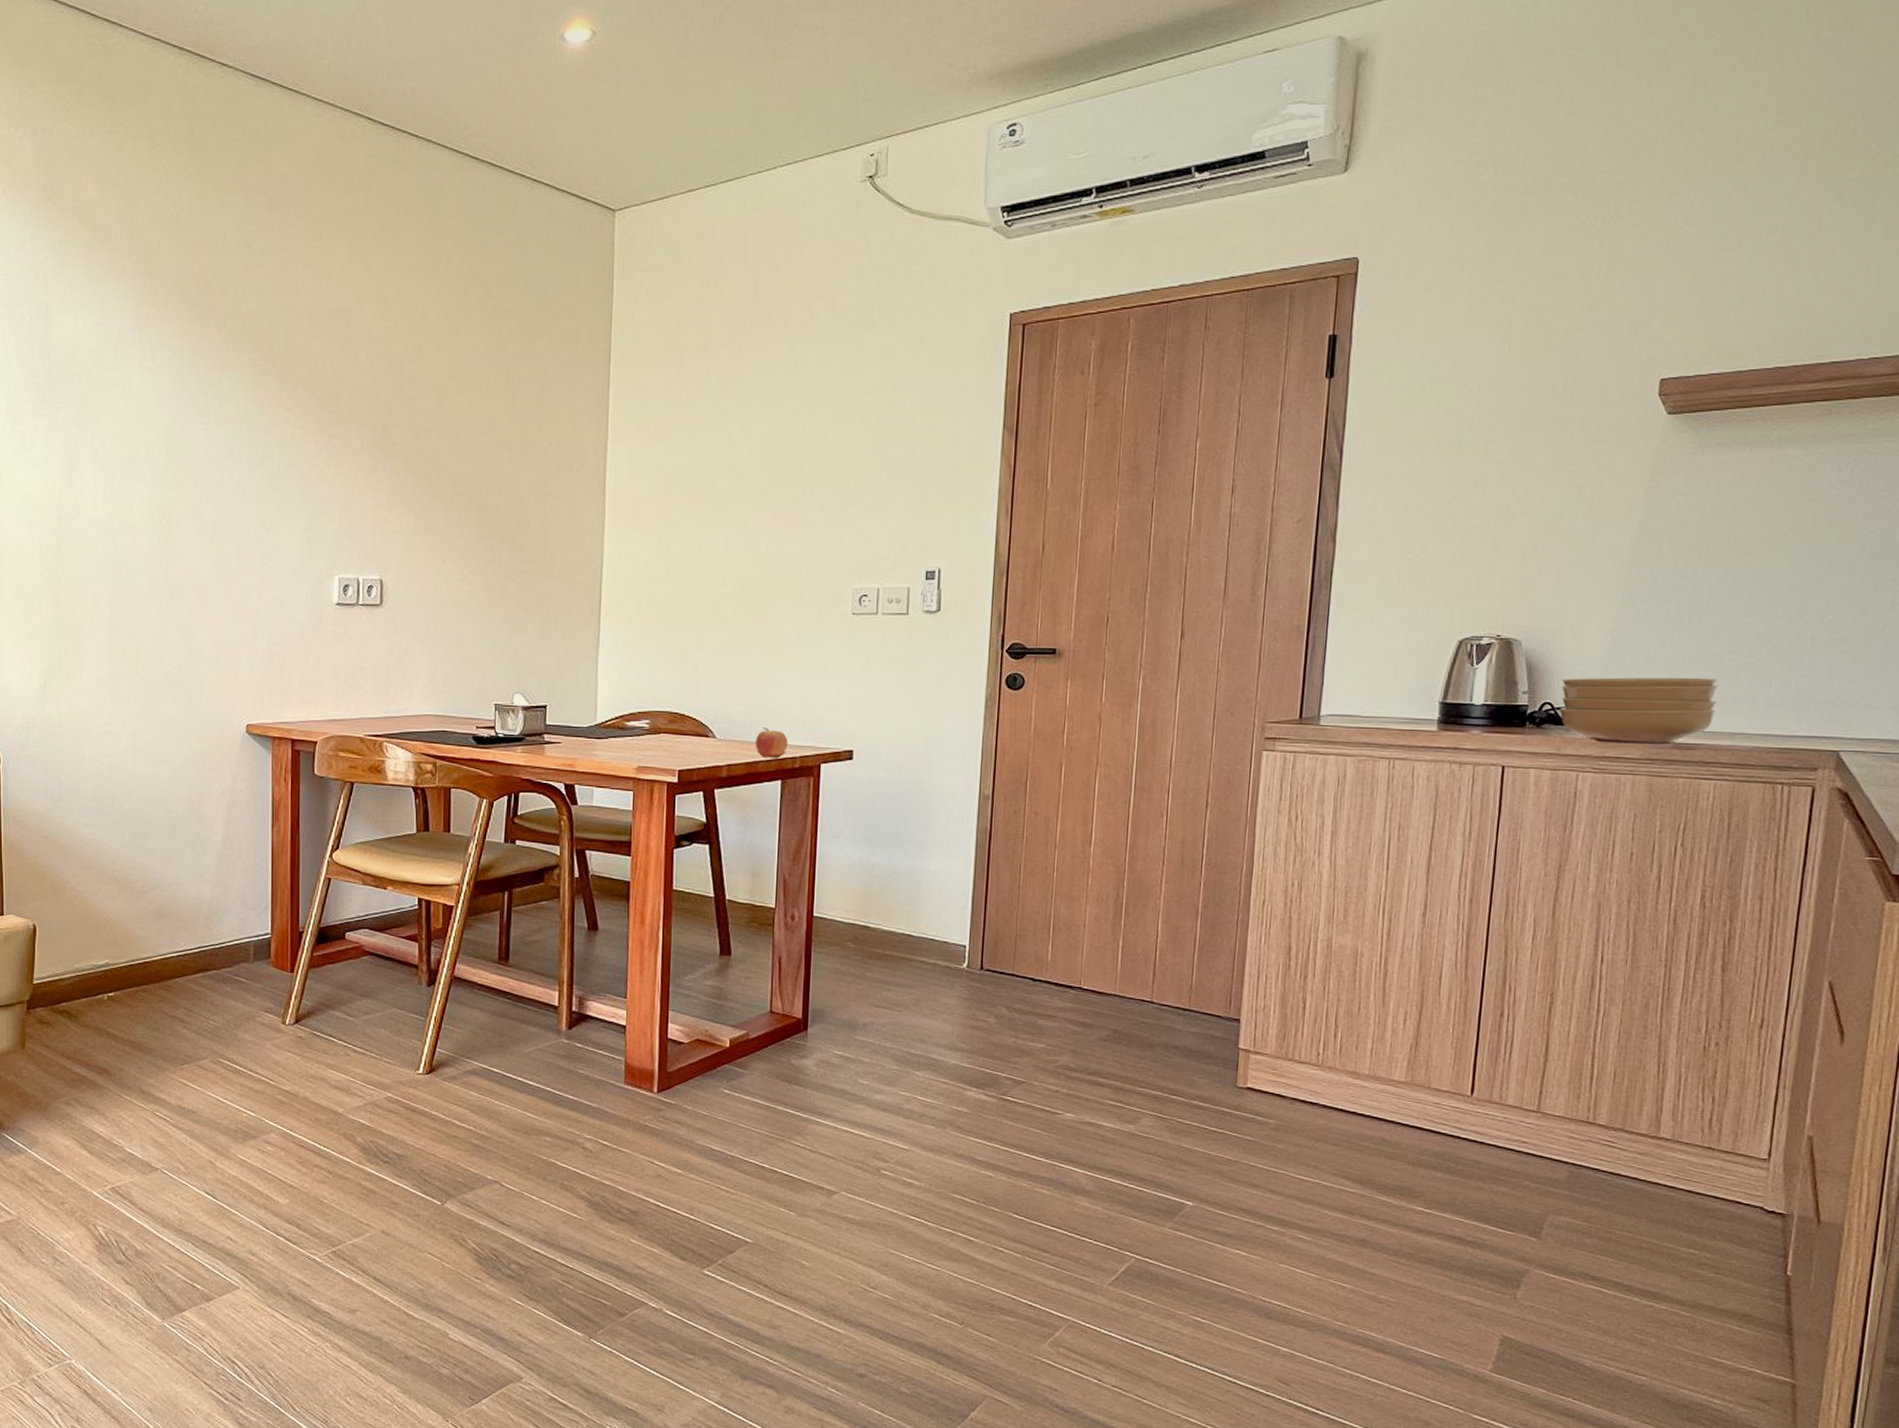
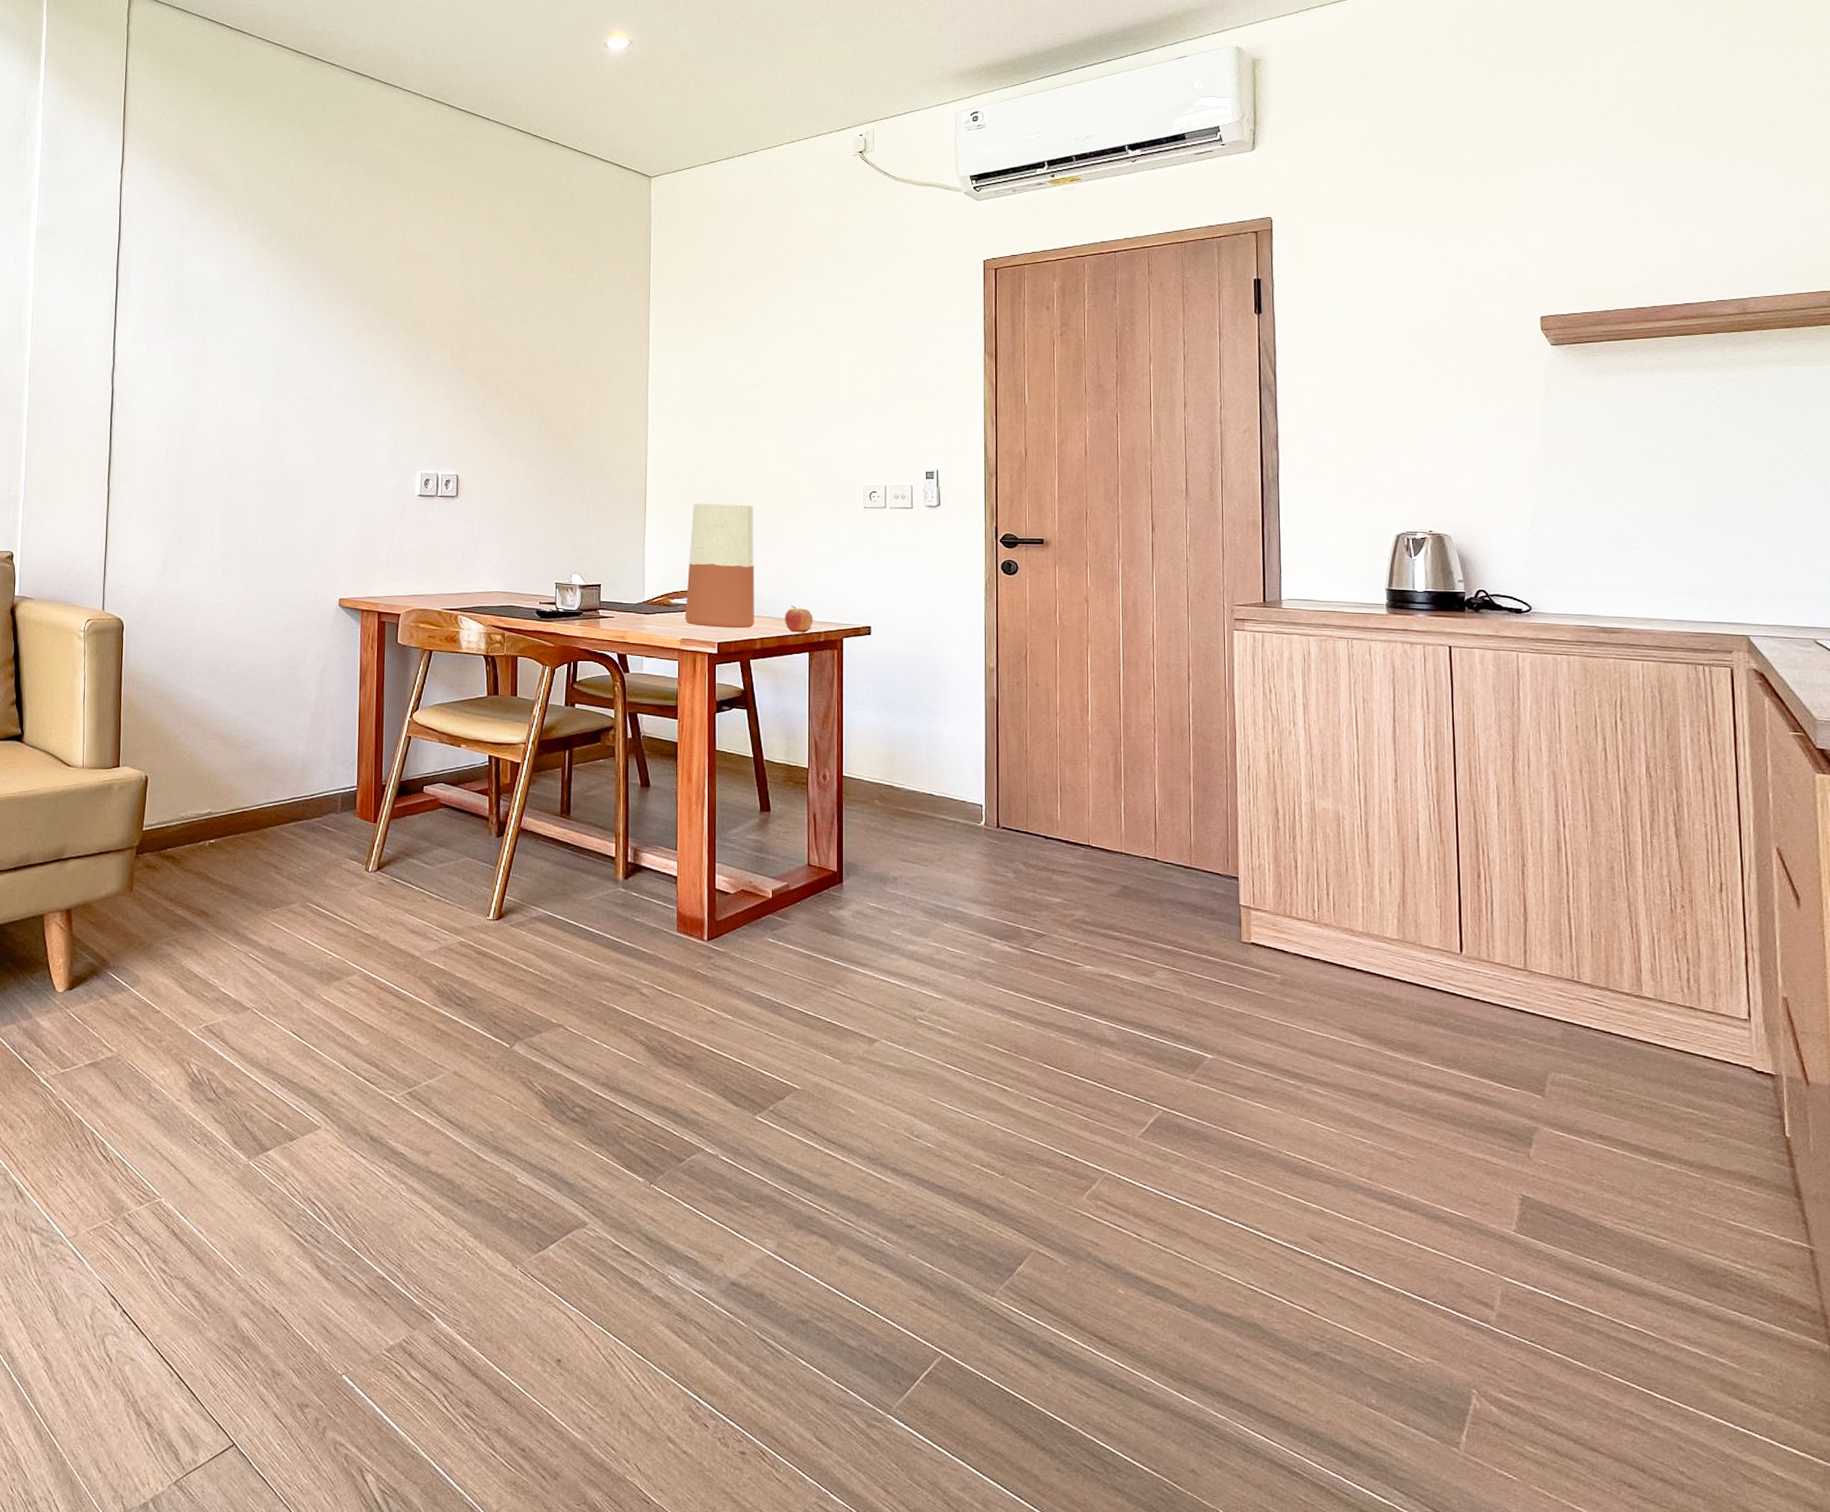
vase: none [642,610,725,754] -> present [685,503,755,629]
bowl: present [1559,677,1718,744] -> none [1492,568,1633,628]

